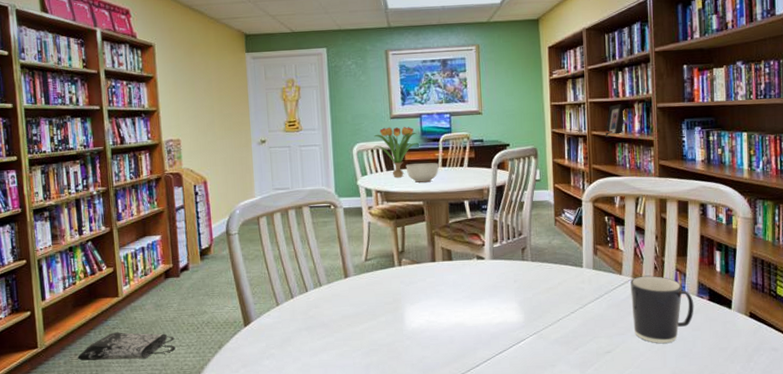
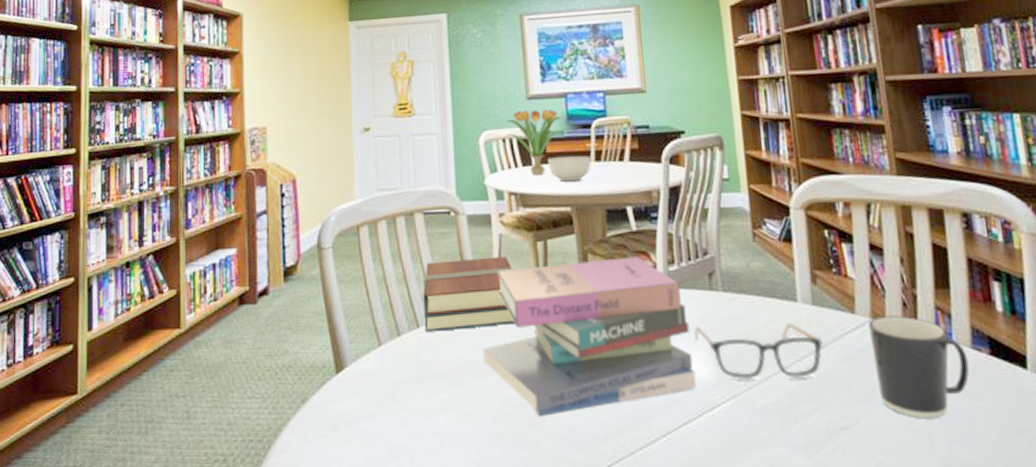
tote bag: present [77,332,175,361] -> none [123,376,247,415]
books: none [310,238,380,295] -> present [423,256,515,332]
books: none [356,237,510,353] -> present [483,257,697,418]
eyeglasses: none [510,283,598,322] -> present [694,323,823,380]
picture frame: present [605,104,626,138] -> none [815,77,842,123]

